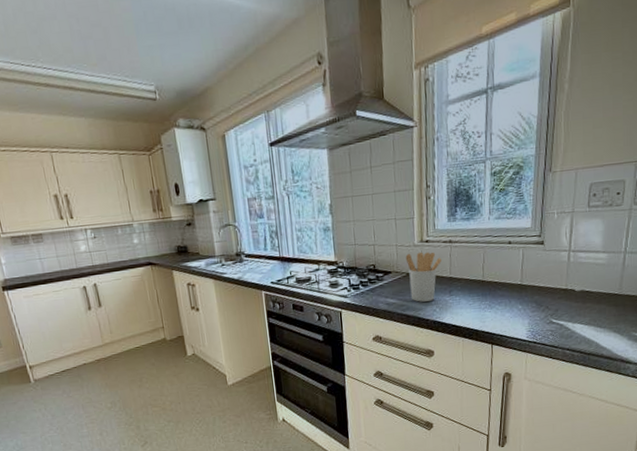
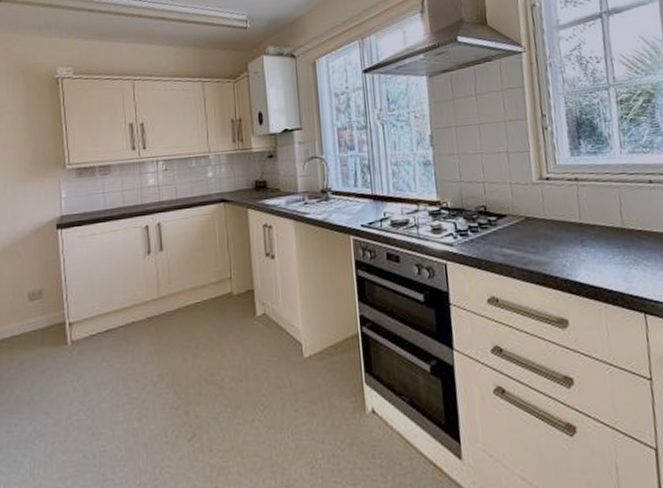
utensil holder: present [405,252,441,303] -> none [522,191,567,255]

